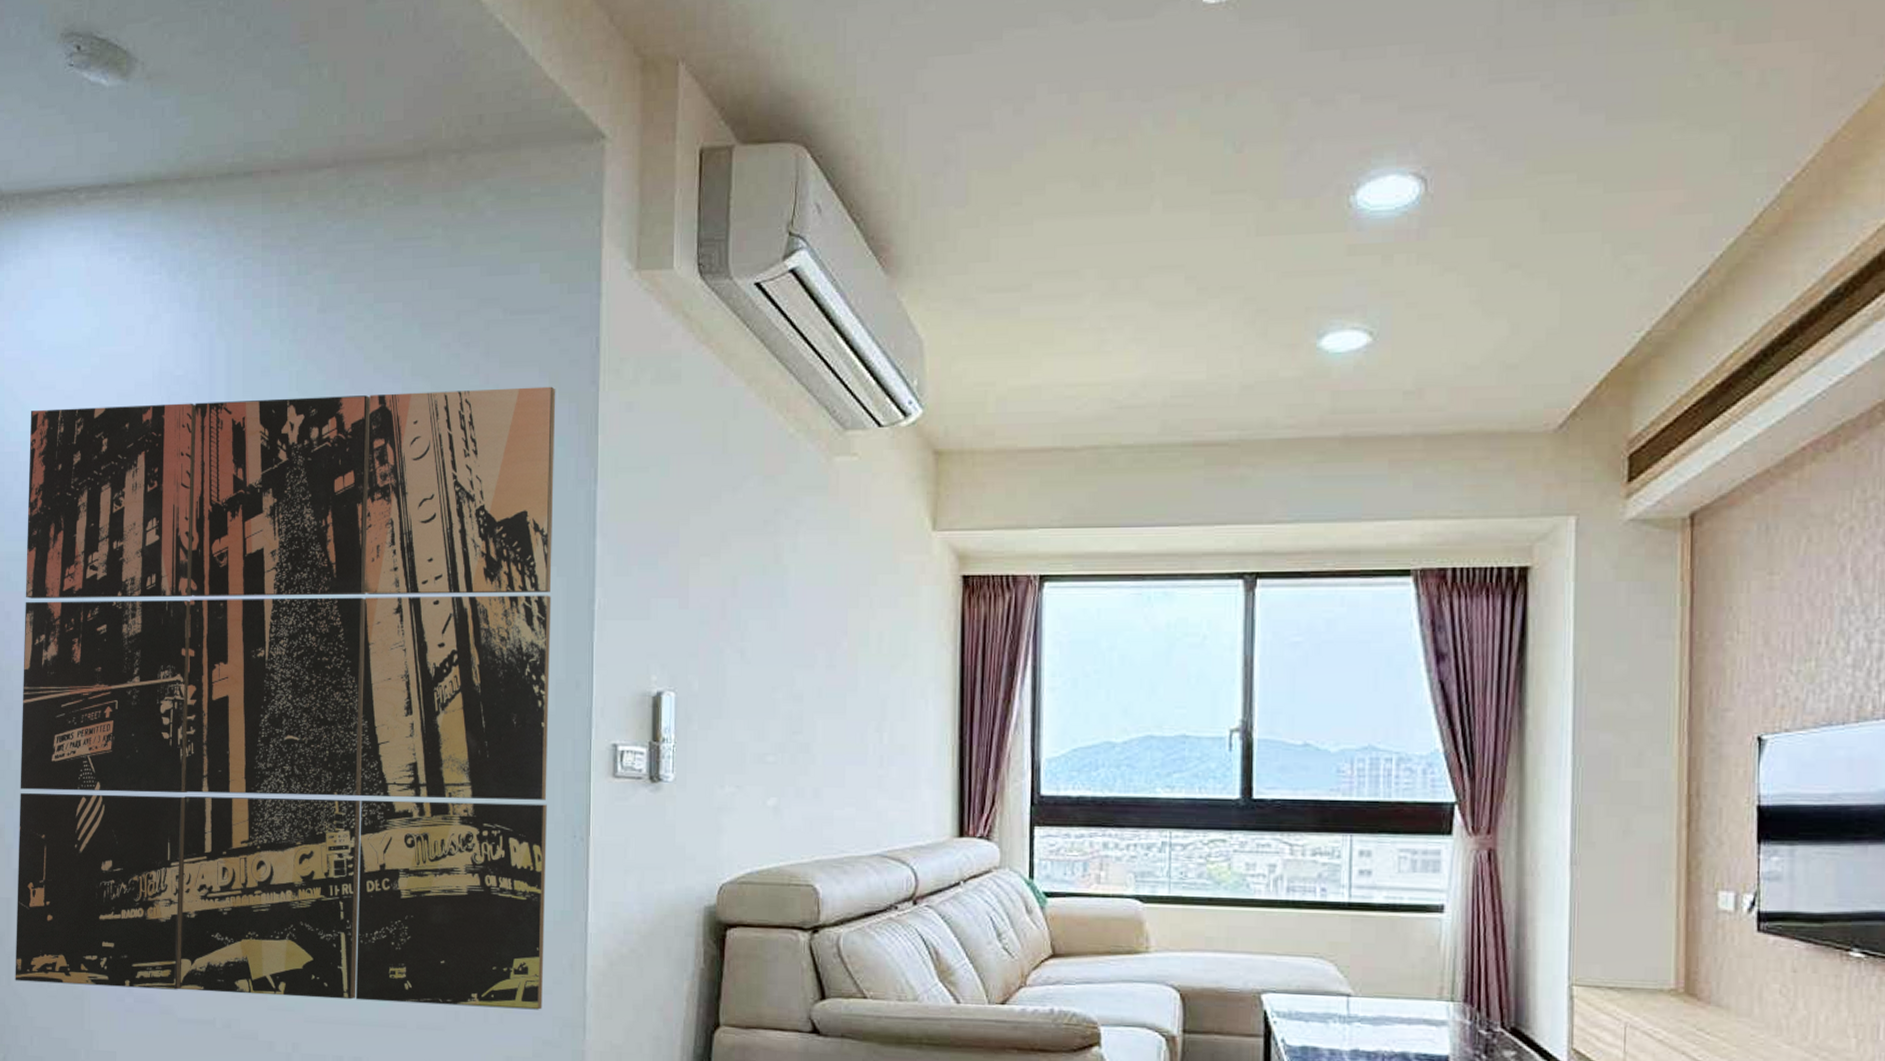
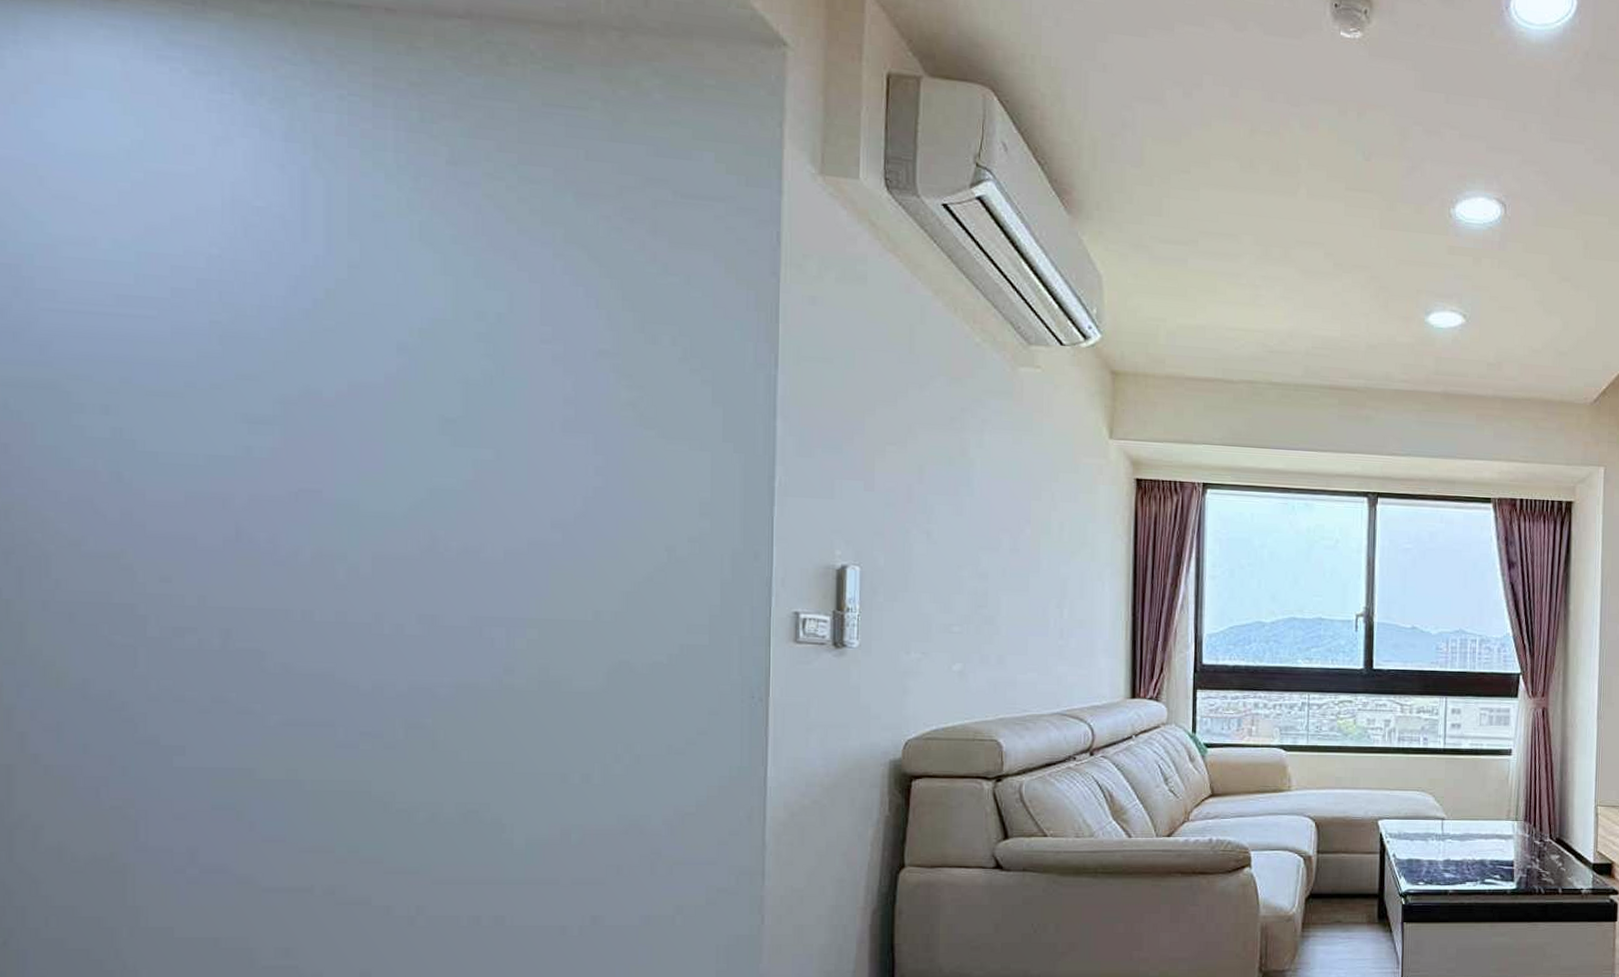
wall art: present [15,386,556,1010] -> none [20,220,733,860]

